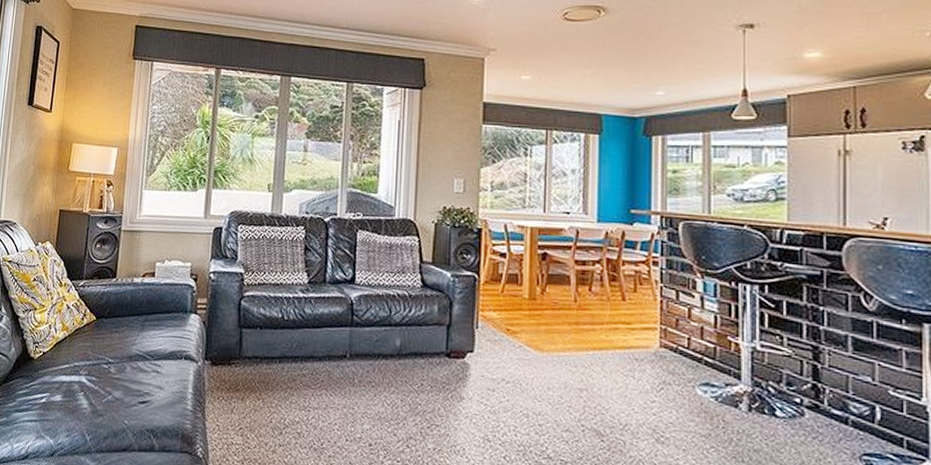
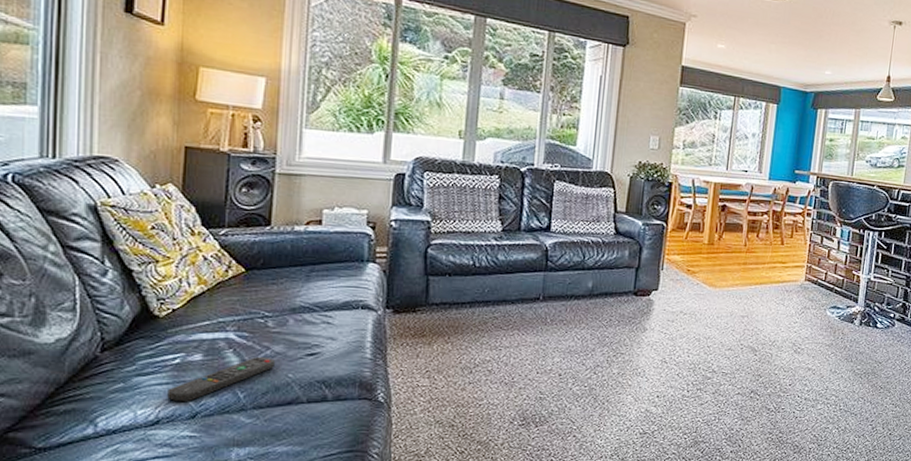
remote control: none [35,401,115,439] -> present [167,357,275,401]

